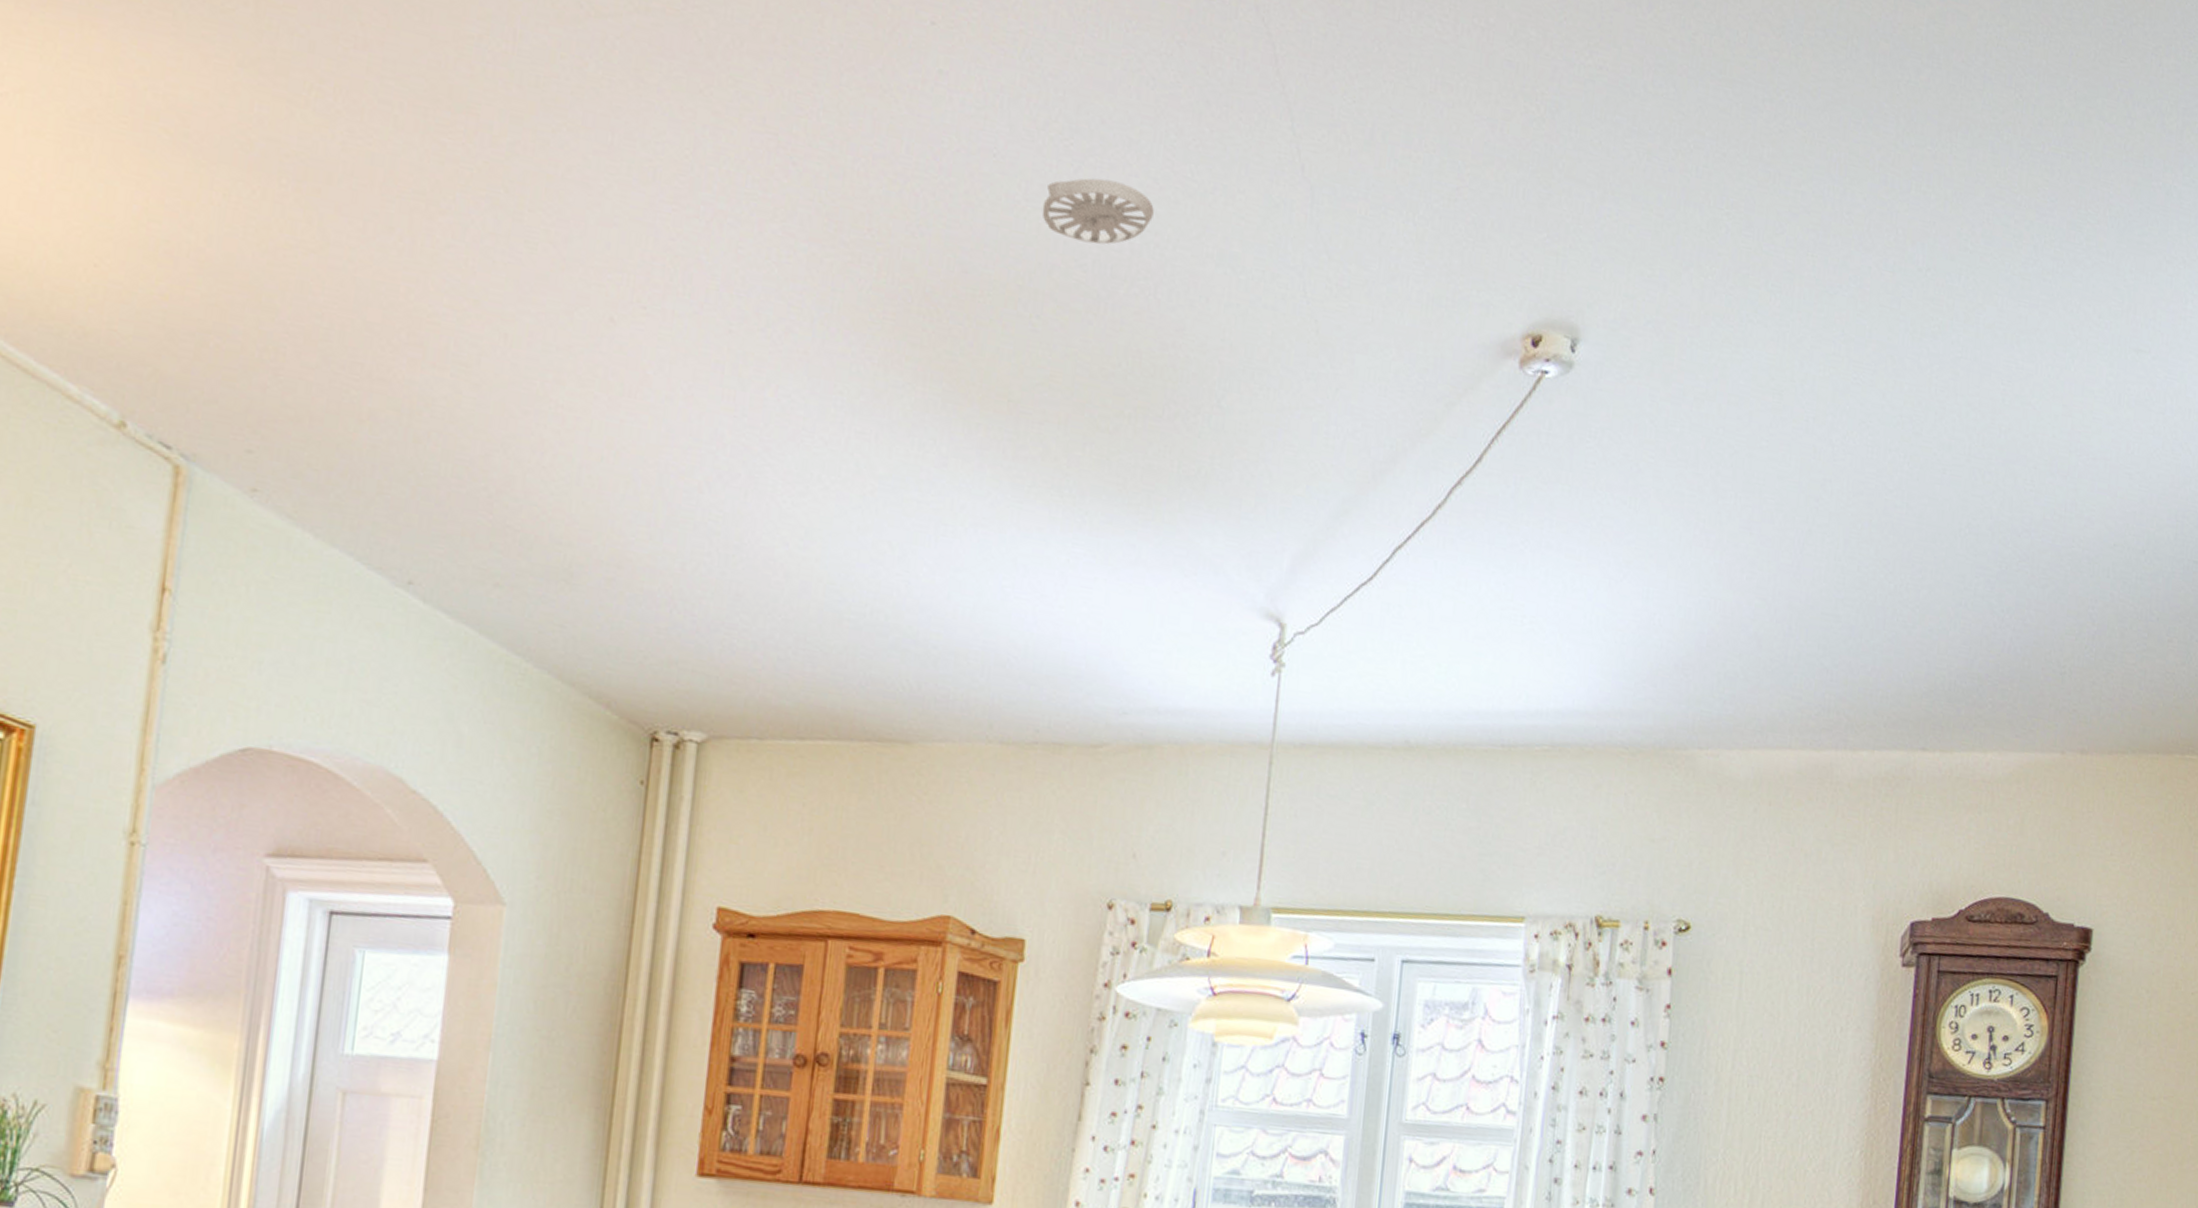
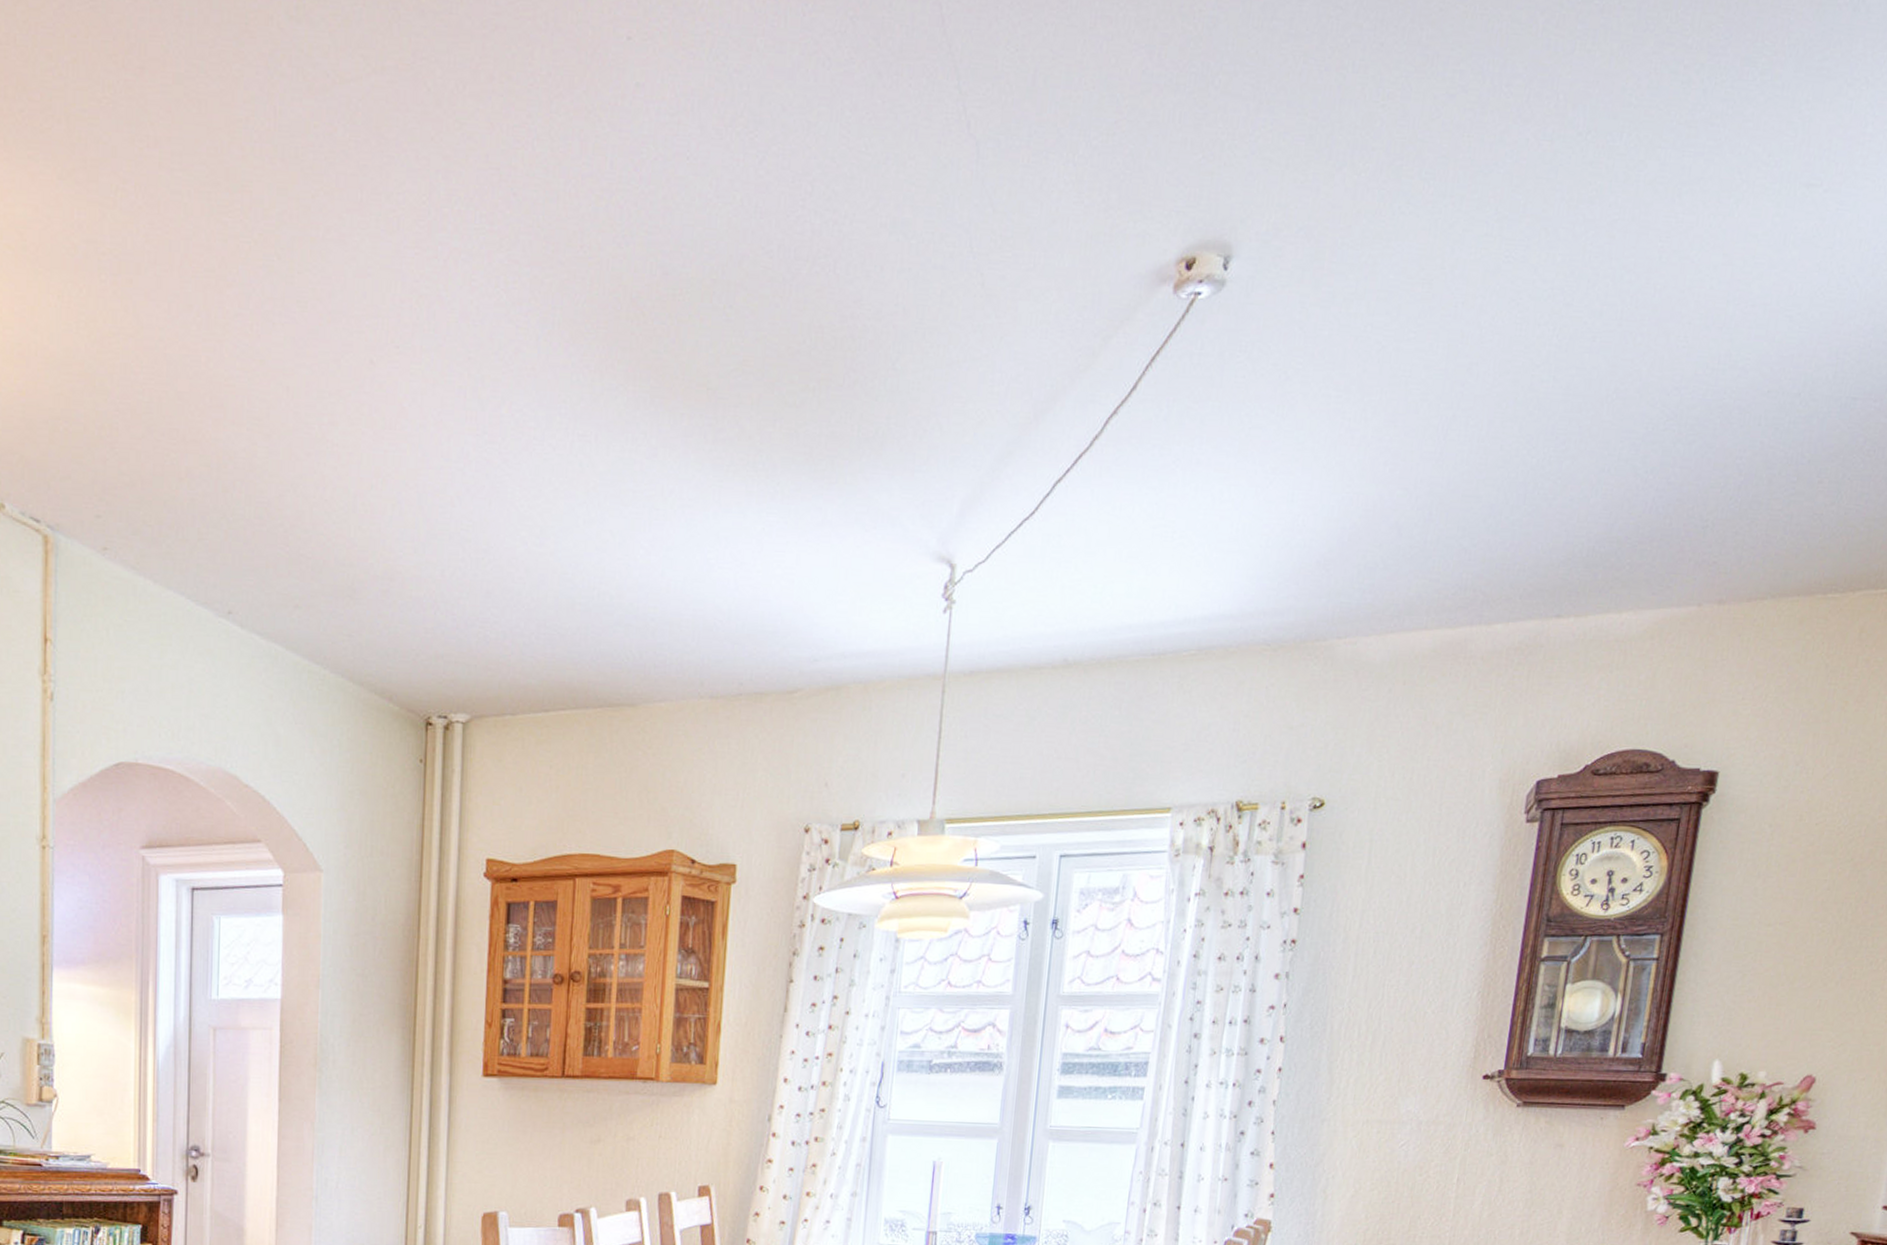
smoke detector: present [1042,178,1154,245] -> none [731,165,832,230]

